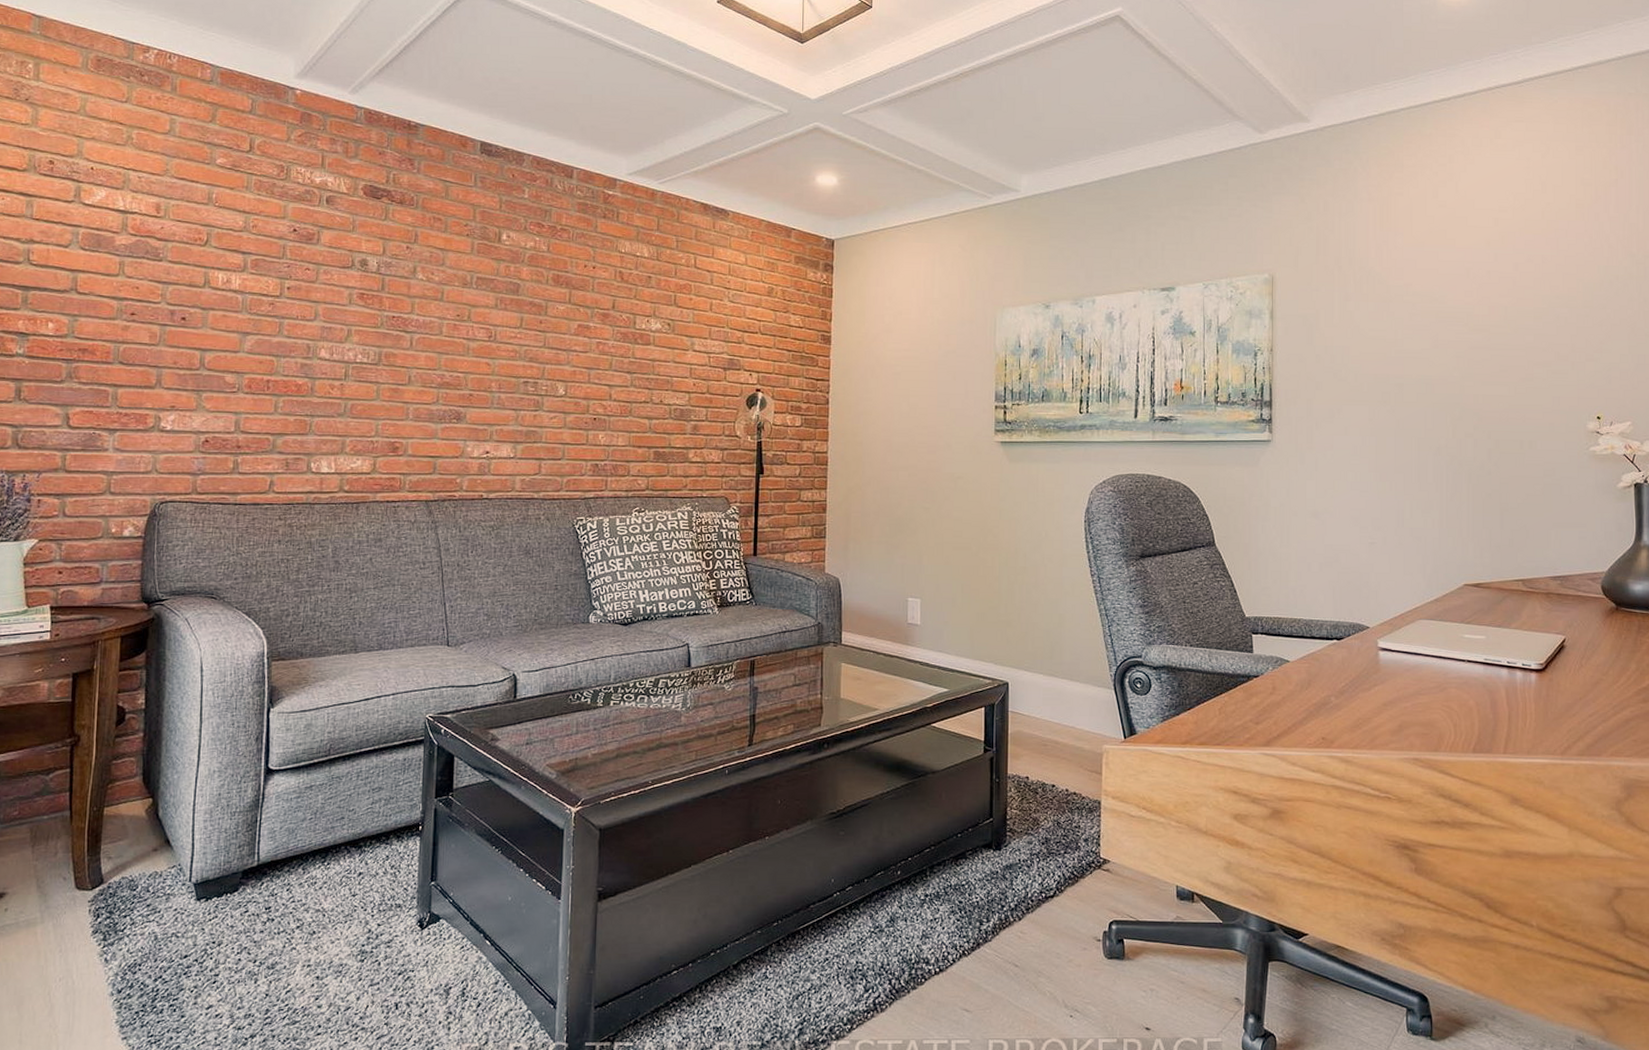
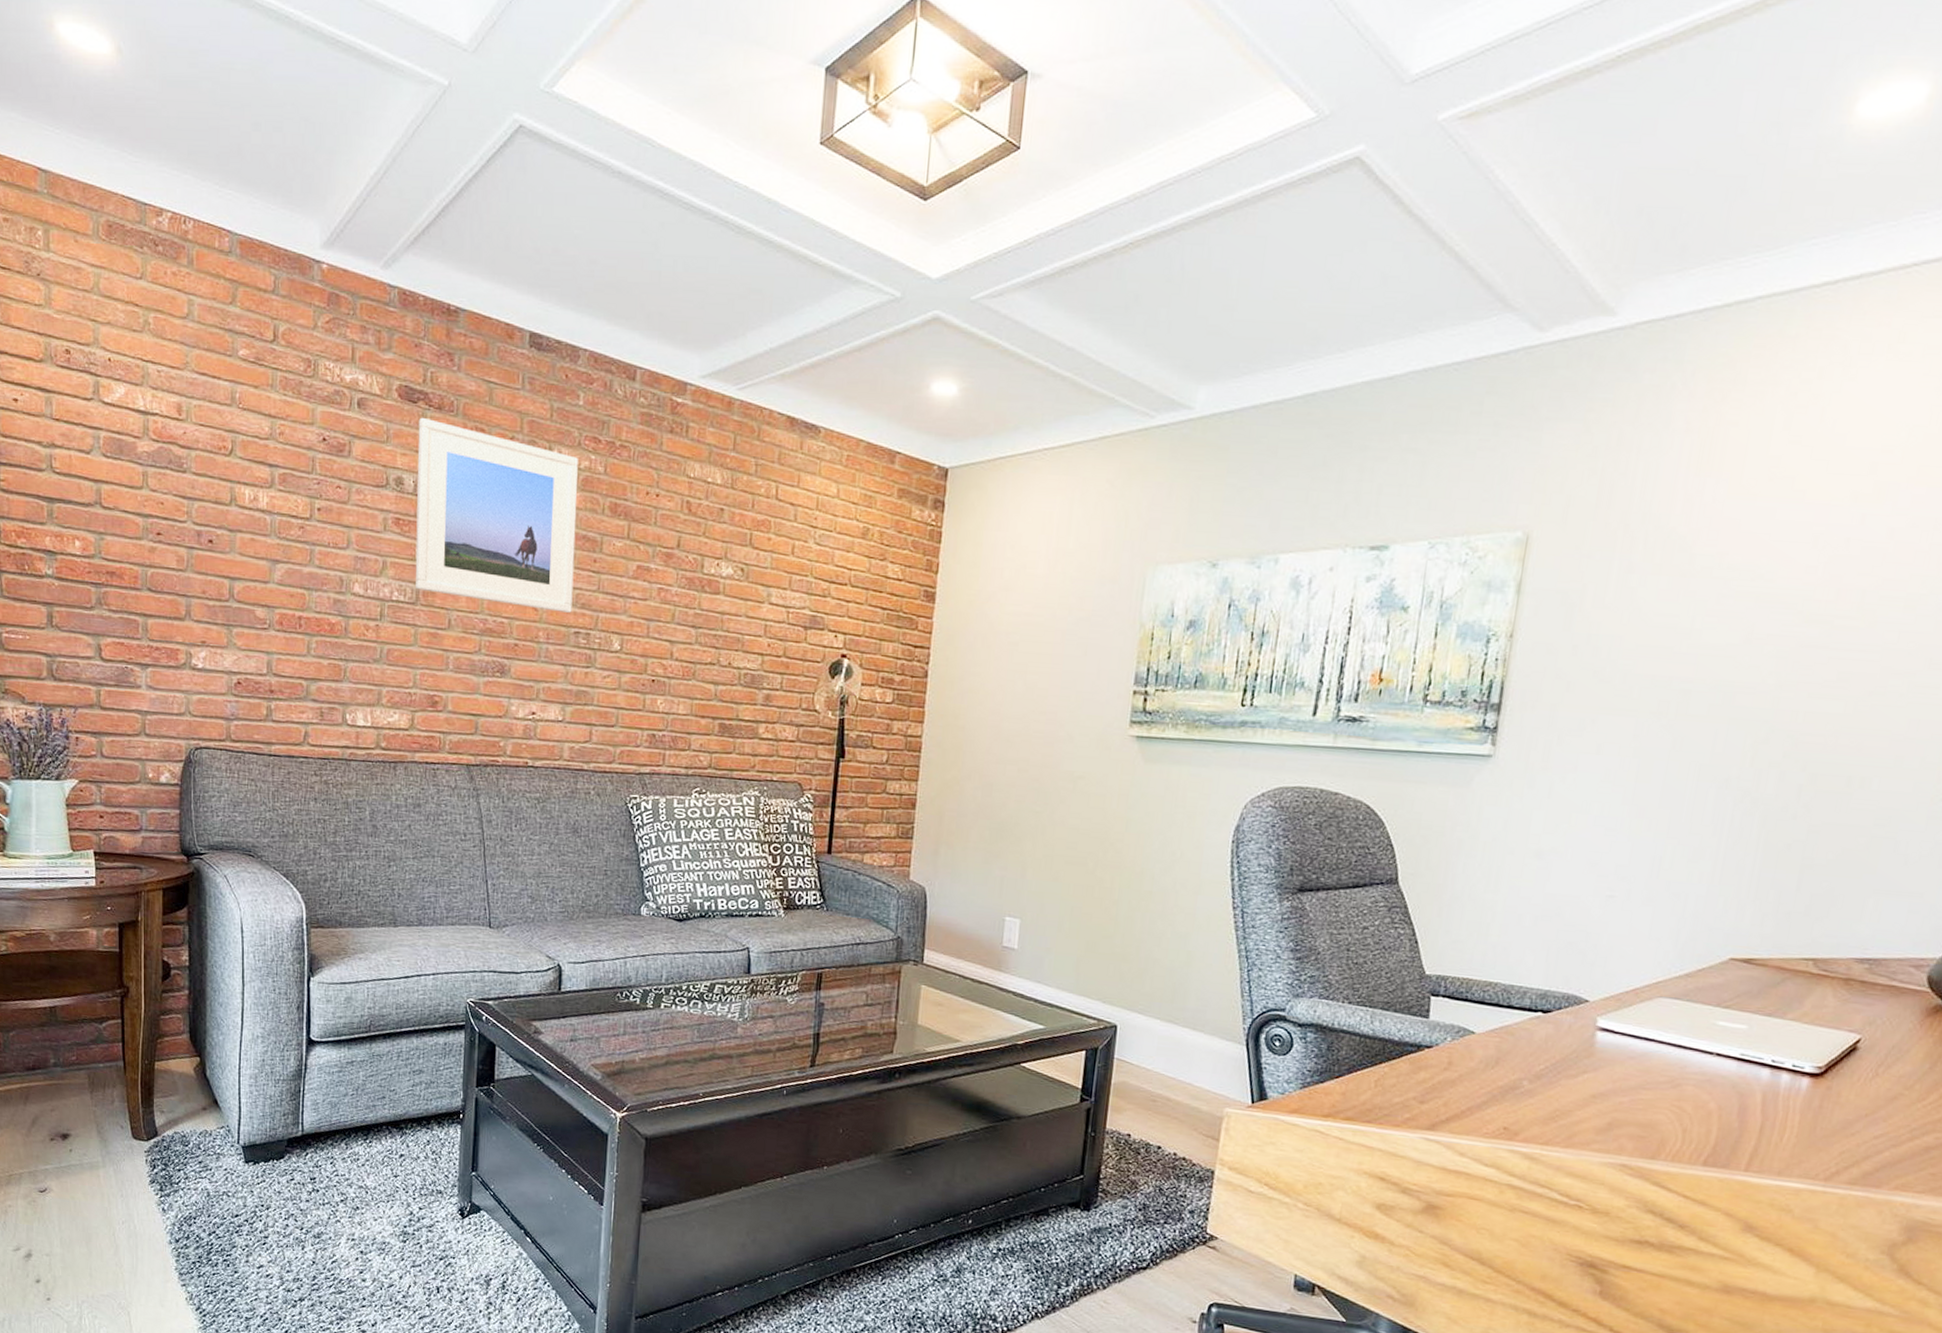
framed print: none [377,210,525,366] -> present [415,417,578,613]

